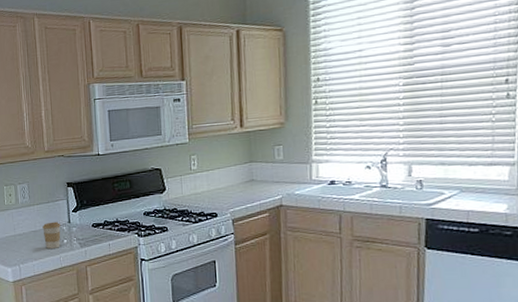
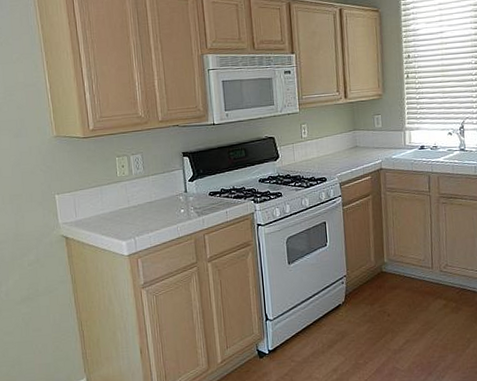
coffee cup: present [42,221,61,249] -> none [158,191,178,219]

